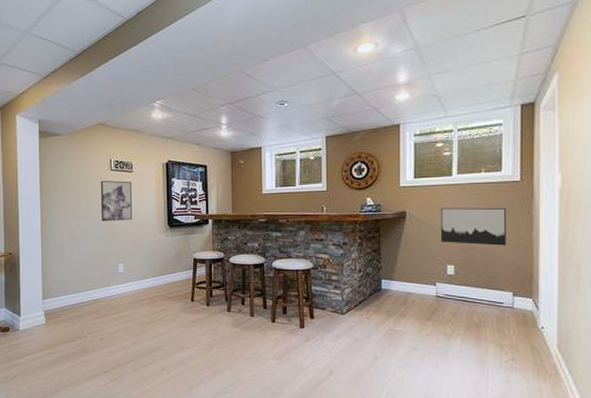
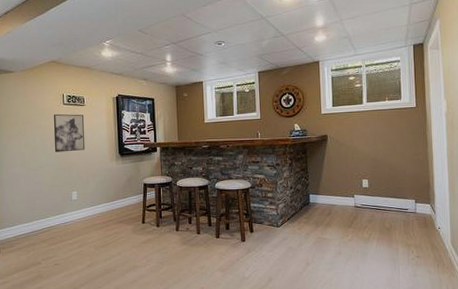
wall art: present [440,207,506,246] -> none [355,129,408,162]

